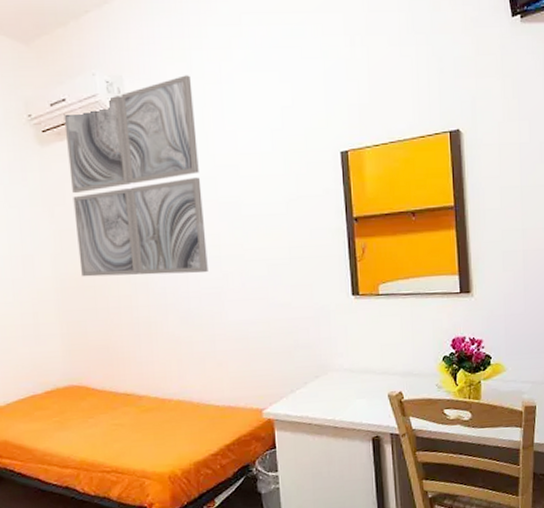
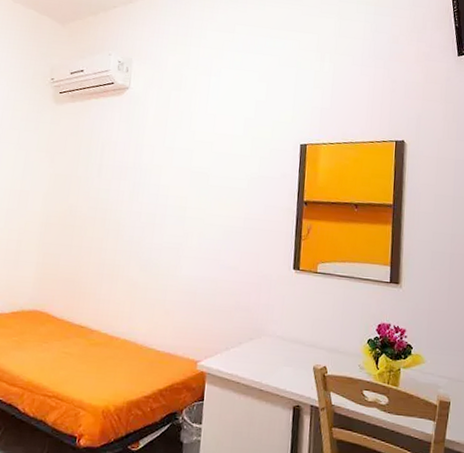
wall art: present [63,75,208,277] -> none [65,65,187,229]

